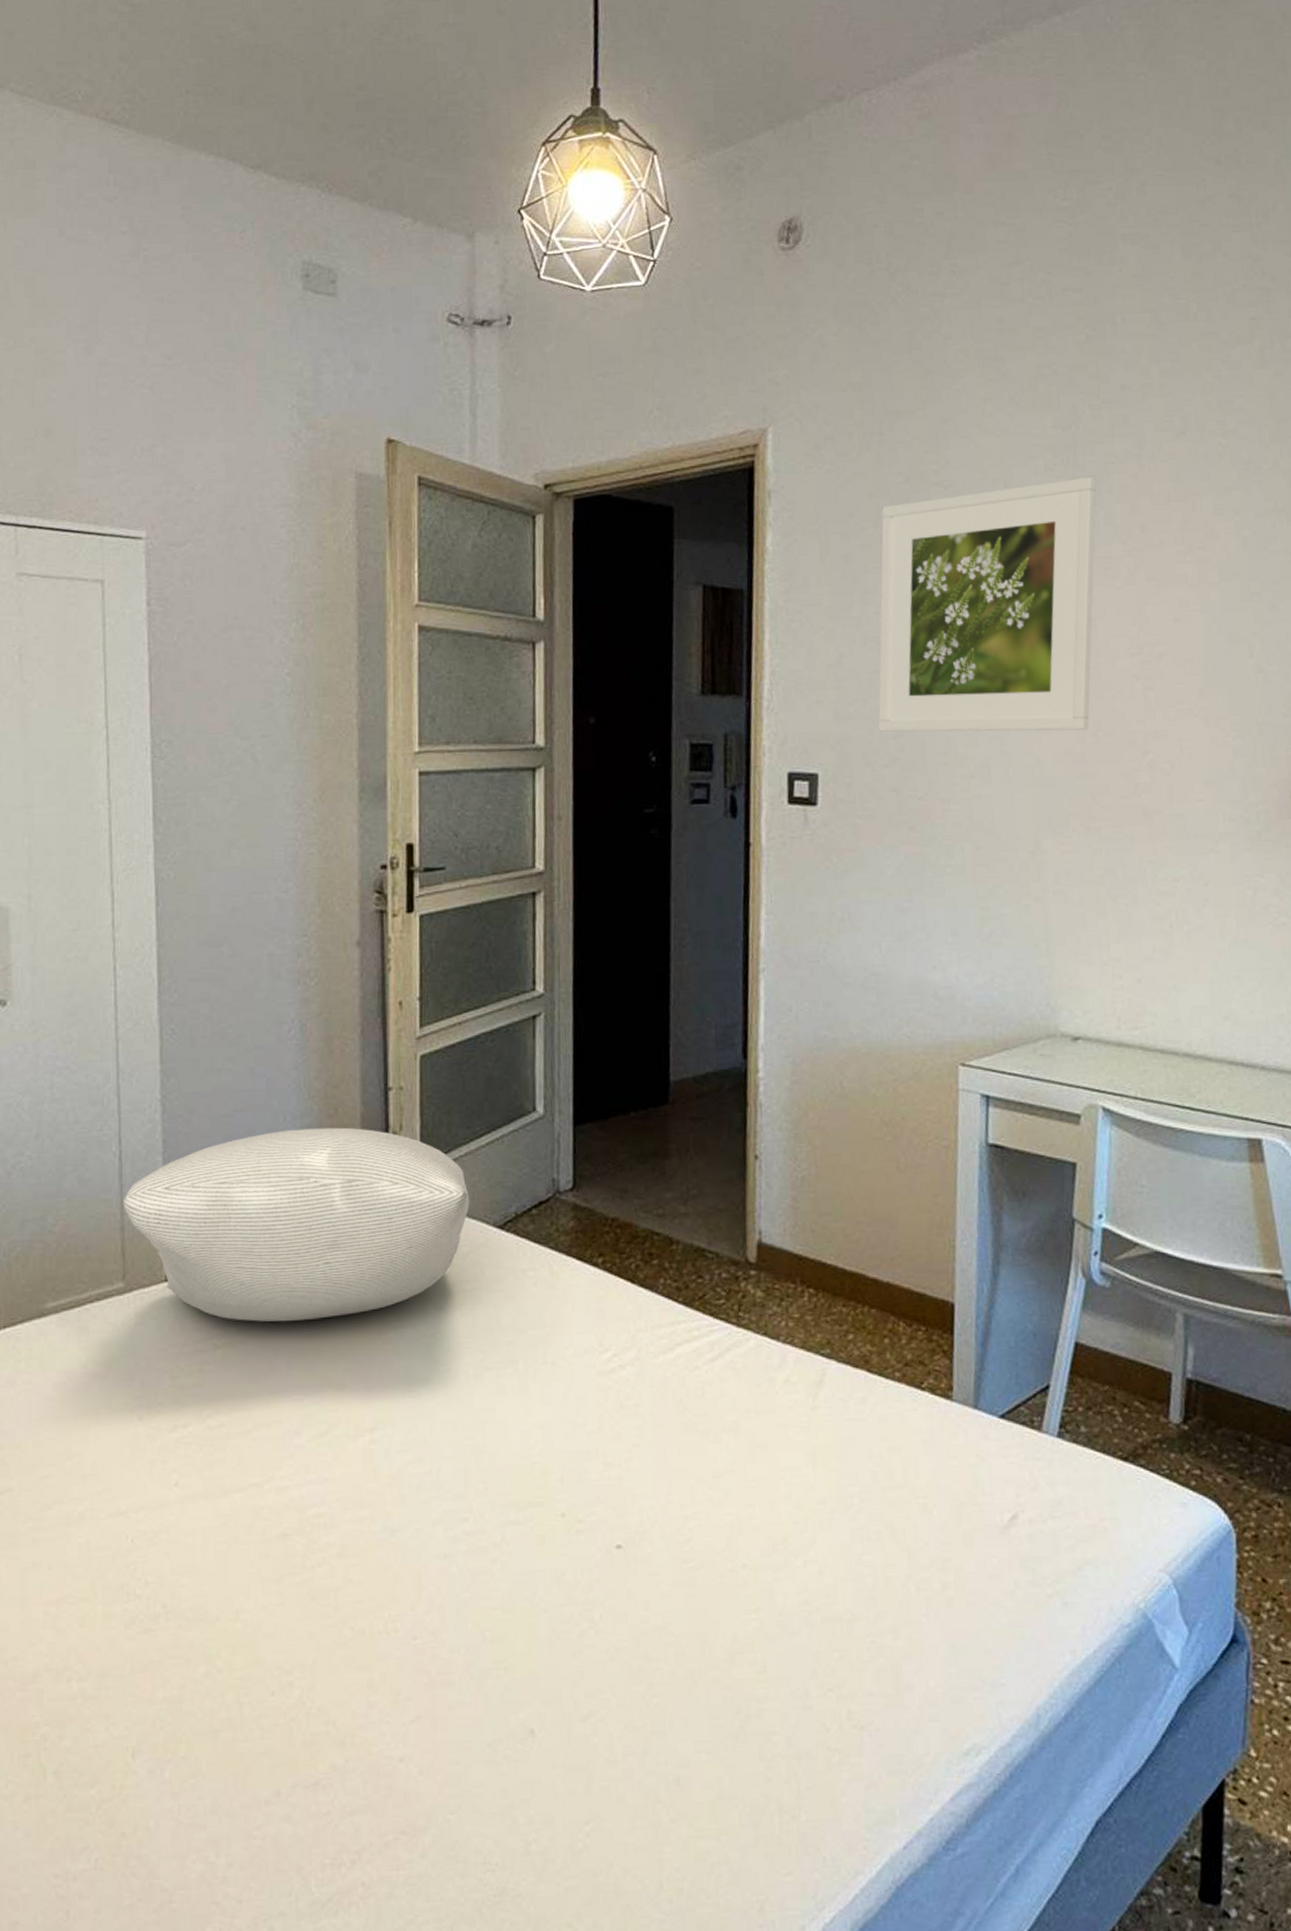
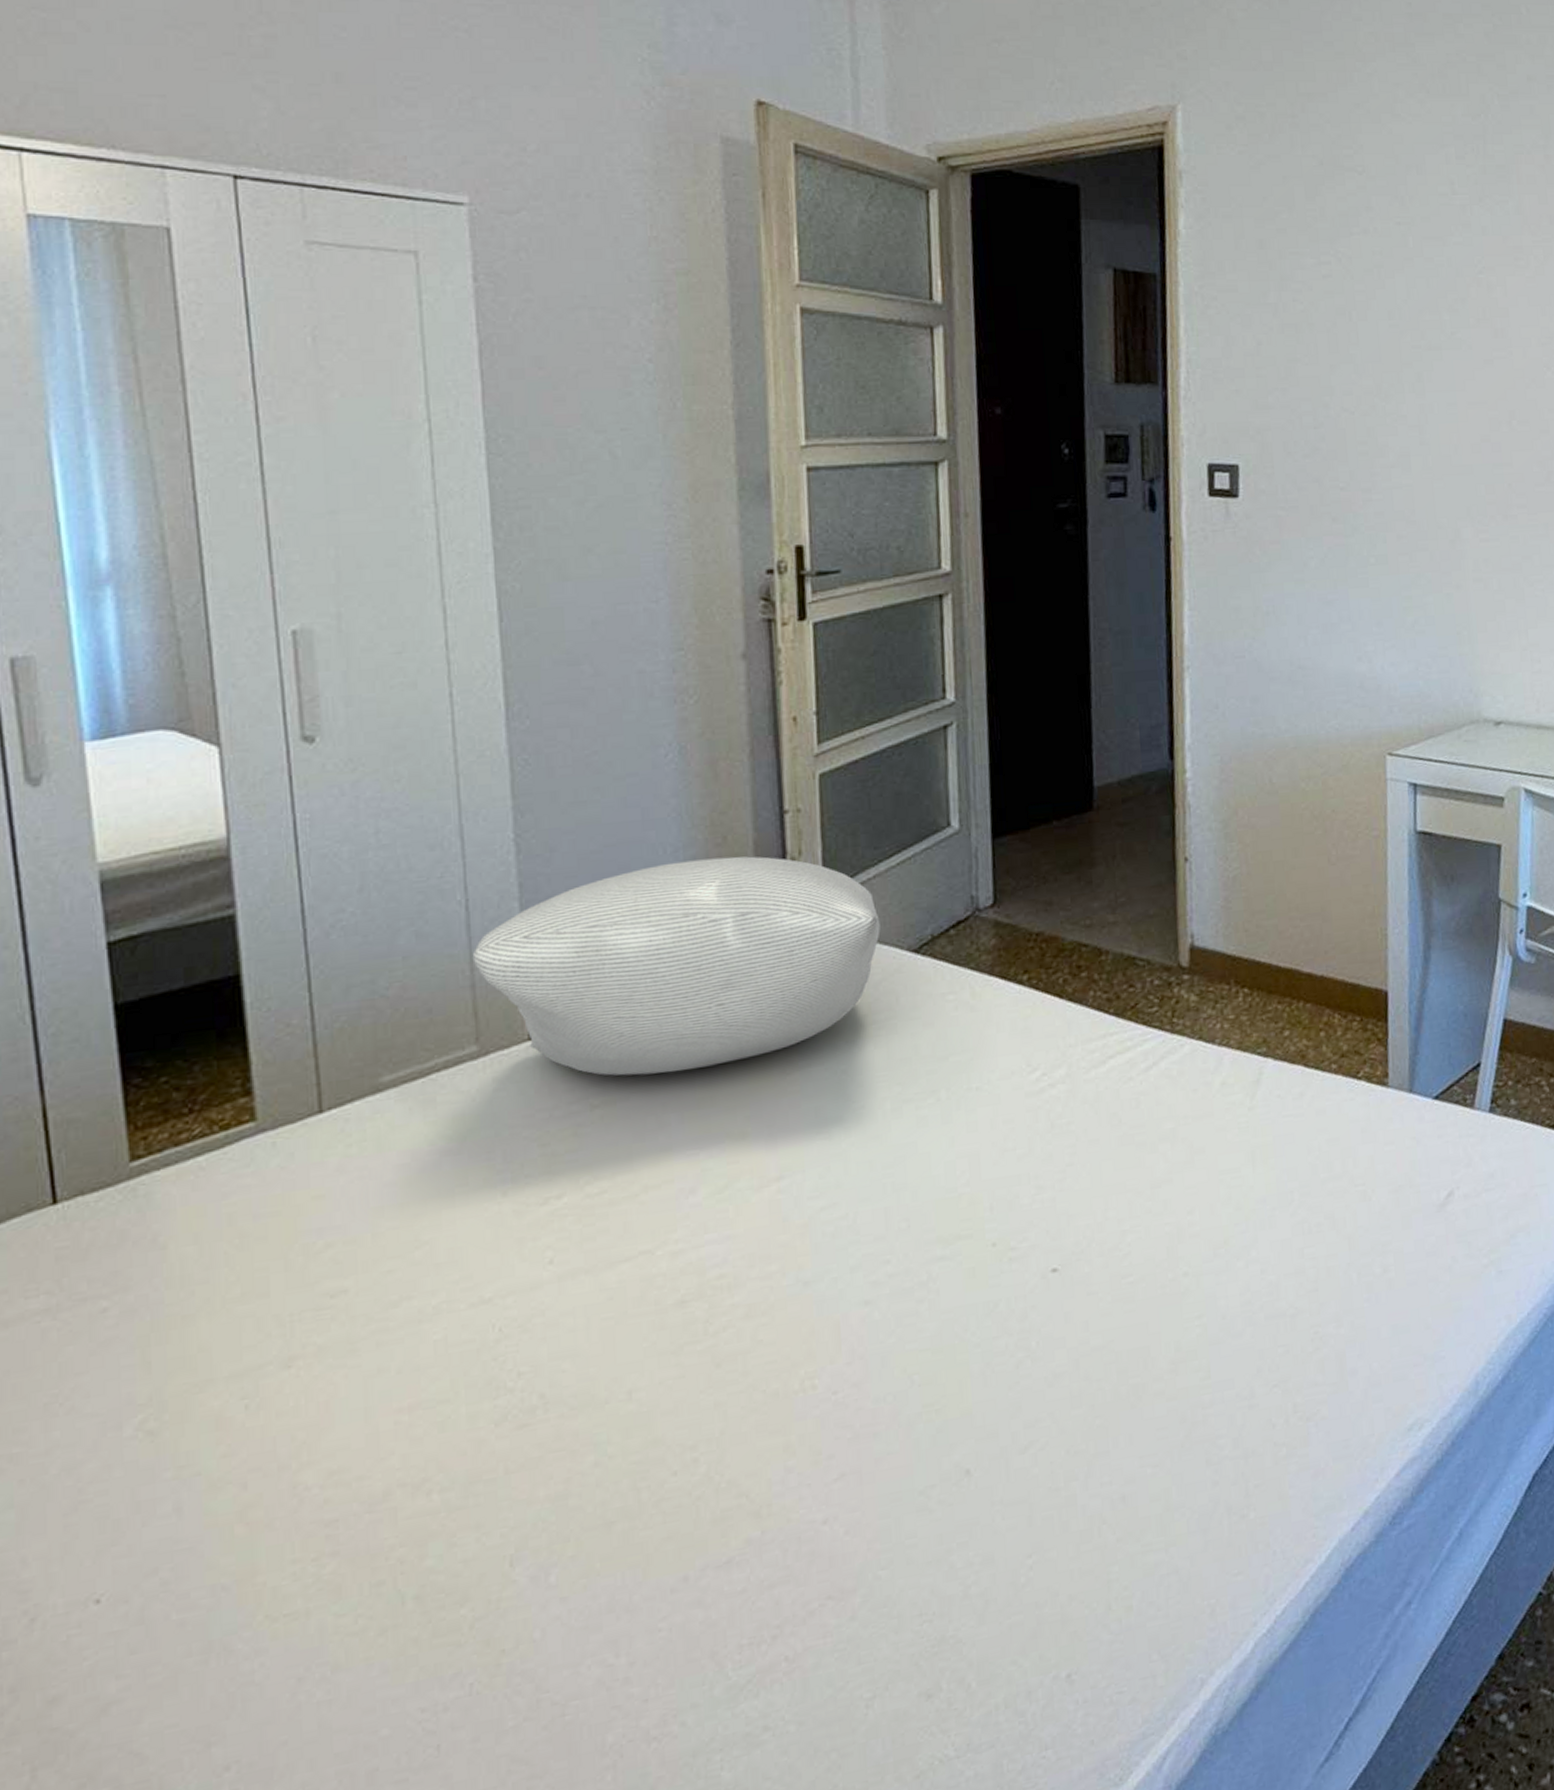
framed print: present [878,476,1097,732] -> none [1296,166,1506,422]

